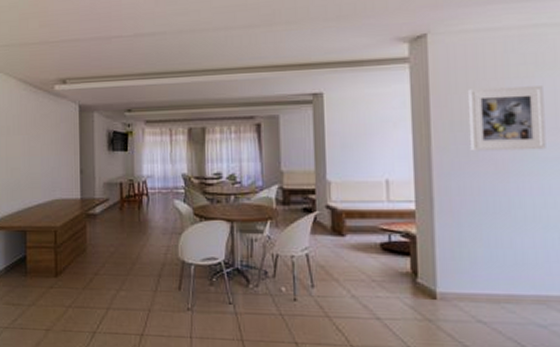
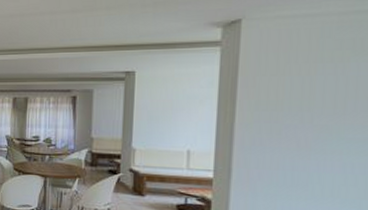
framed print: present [467,86,546,152] -> none [273,70,358,131]

